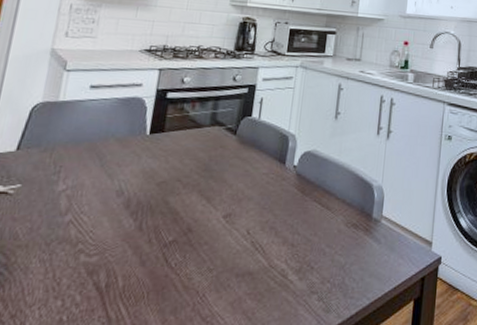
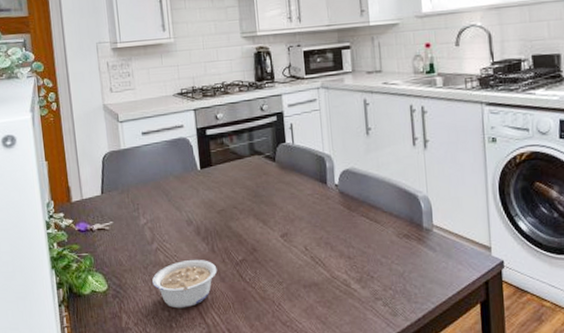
legume: none [51,237,140,297] -> present [152,259,217,309]

